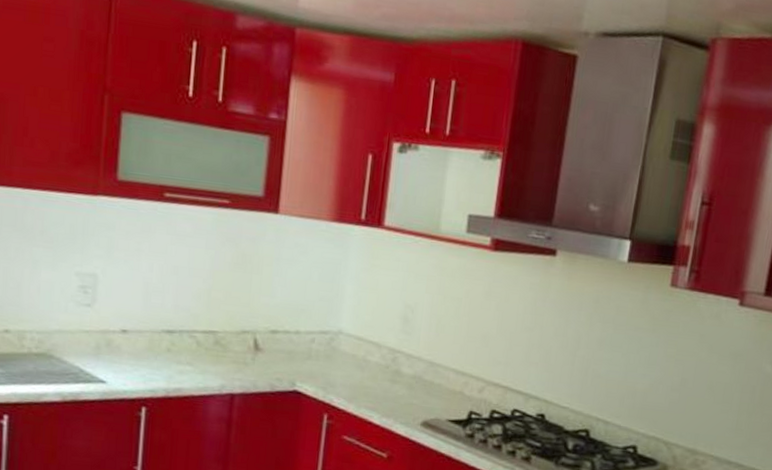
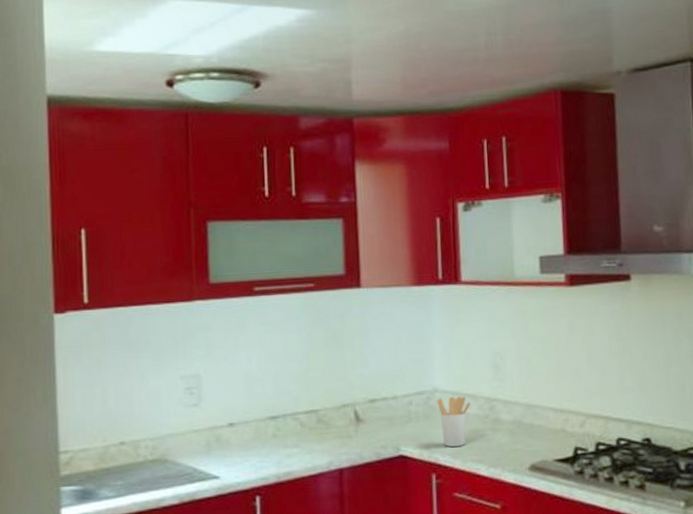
utensil holder: none [340,340,374,392] -> present [437,396,471,447]

